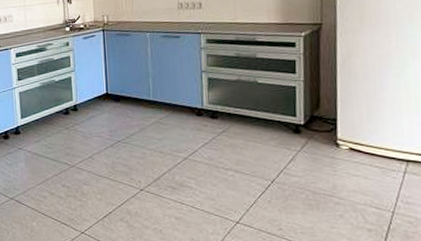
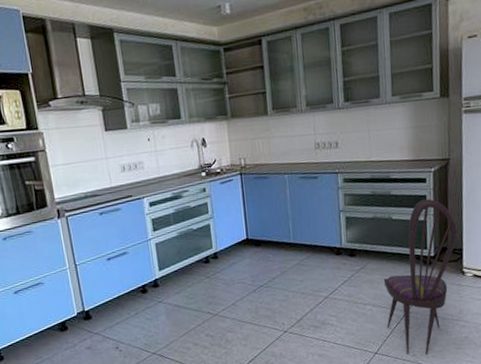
dining chair: none [247,64,331,230] -> present [383,199,458,355]

